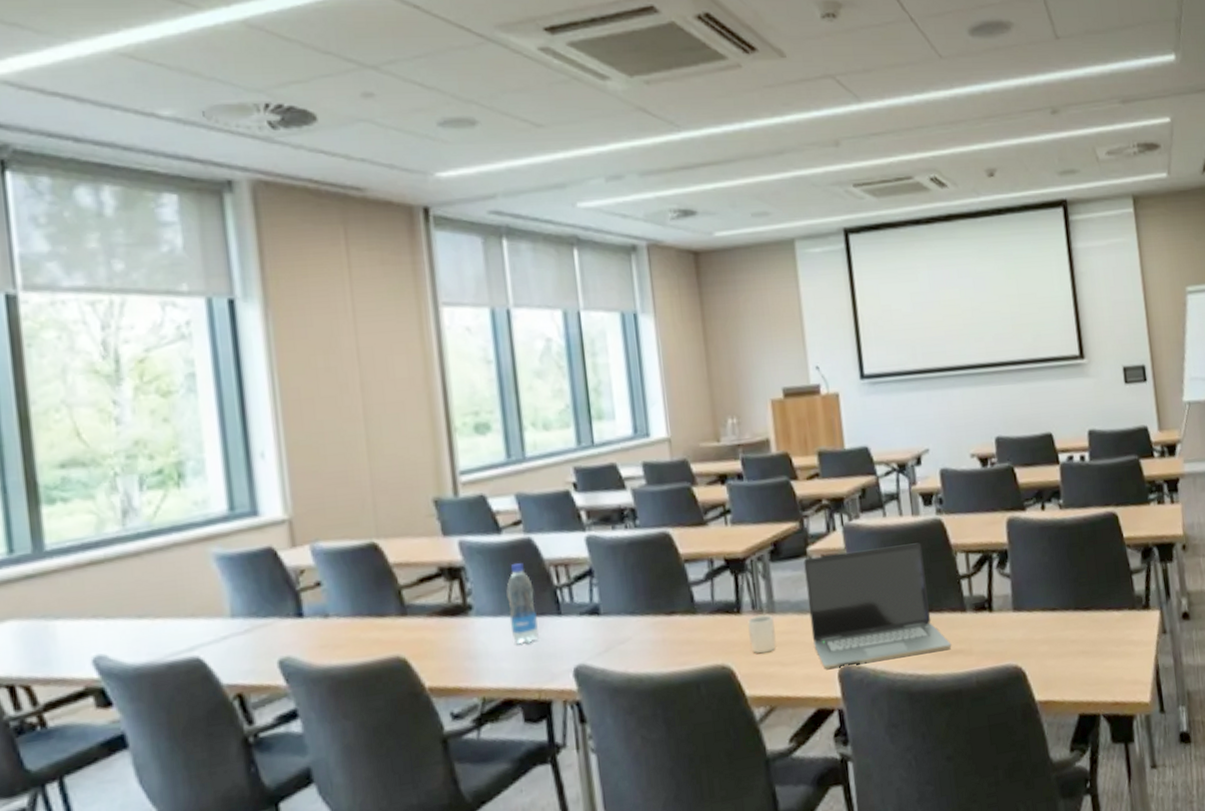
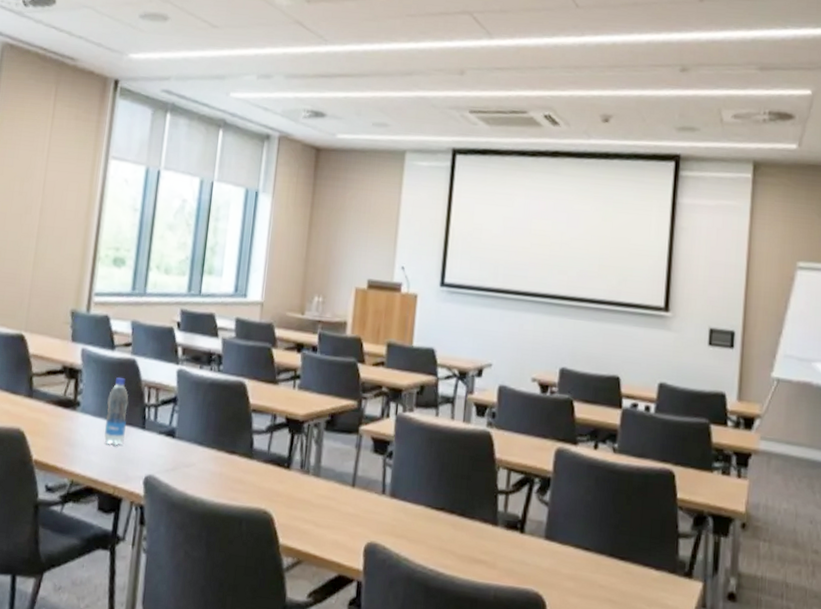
mug: present [747,615,776,654] -> none [292,475,317,511]
laptop: present [803,543,952,669] -> none [347,435,477,557]

